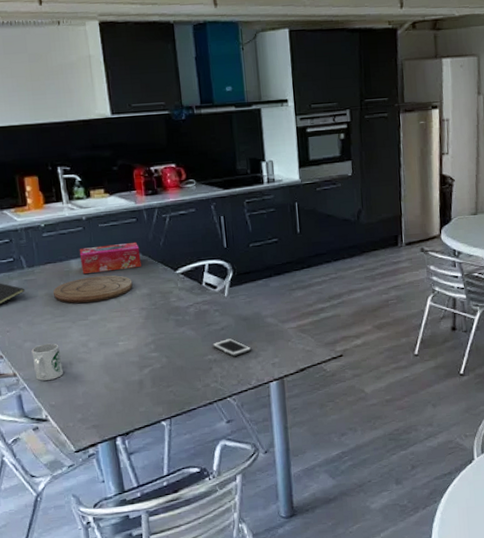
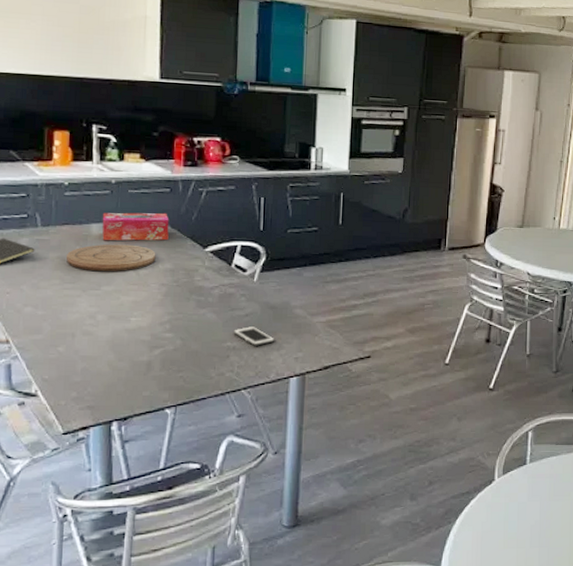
mug: present [31,343,63,381] -> none [30,311,64,351]

